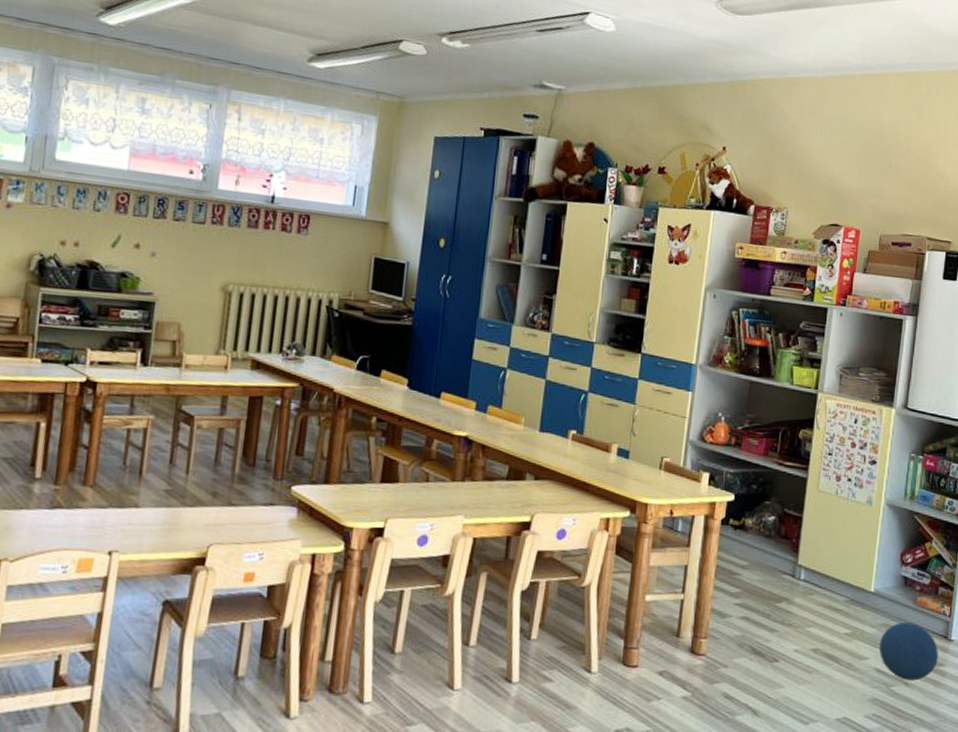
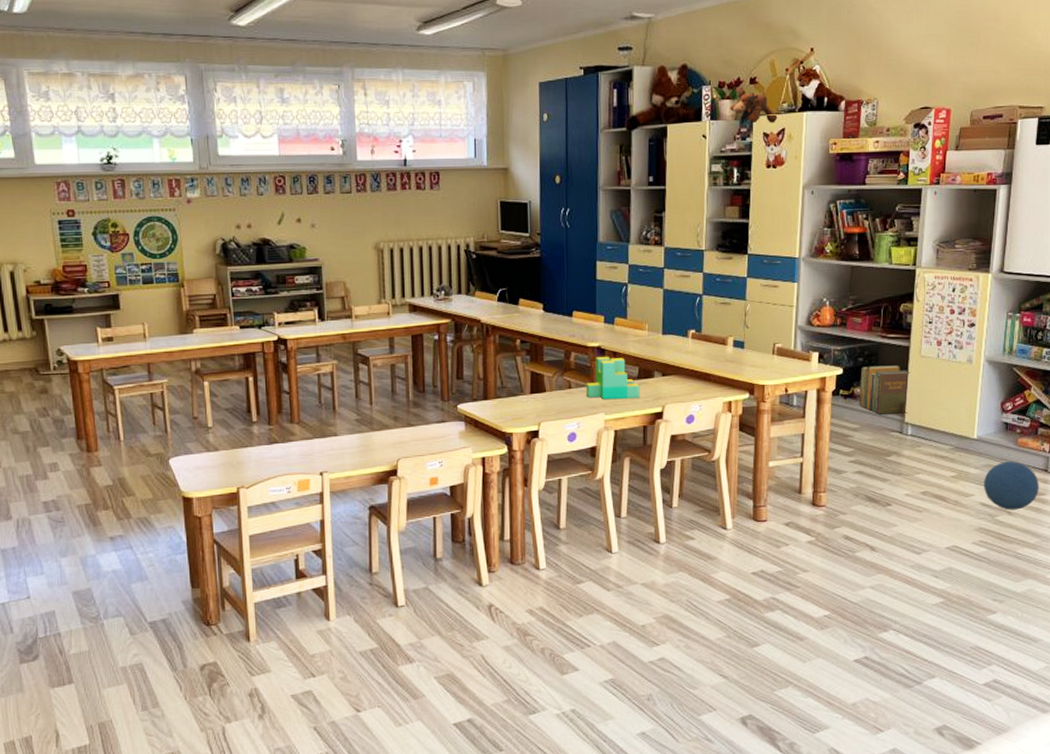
toy blocks: none [445,448,508,504] -> present [586,356,640,400]
stuffed animal: none [634,174,684,218] -> present [729,86,778,125]
books: none [750,495,806,554] -> present [859,365,910,414]

